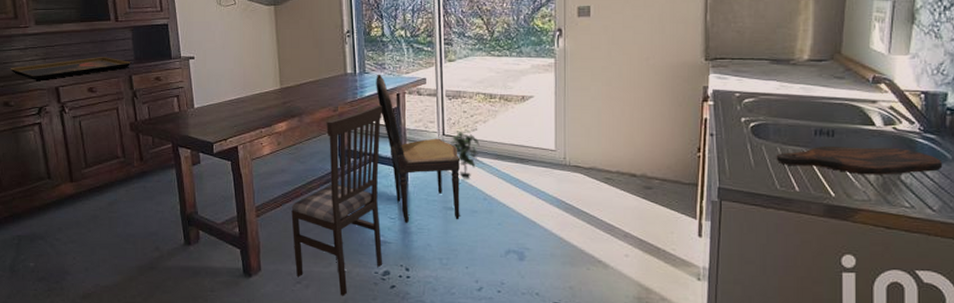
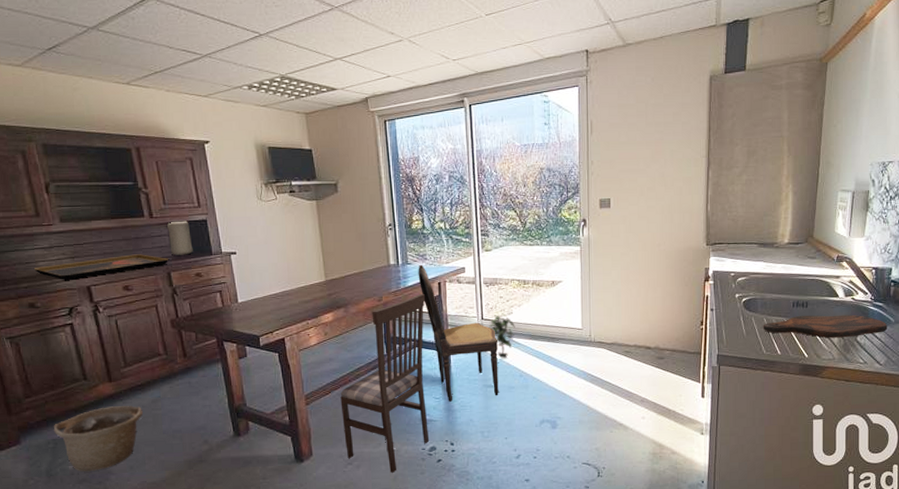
basket: none [18,206,99,271] -> present [53,406,143,472]
candle: none [130,25,154,59] -> present [166,221,193,255]

